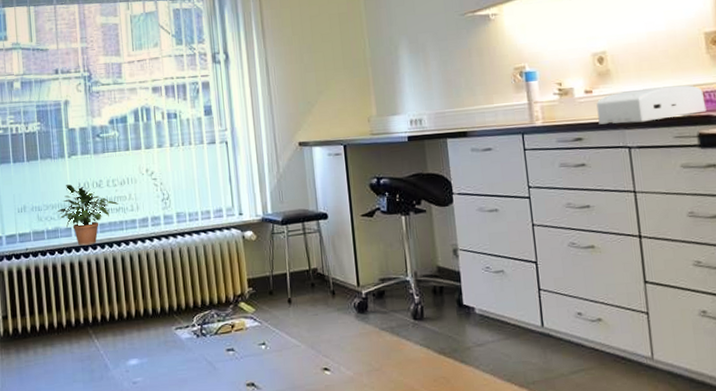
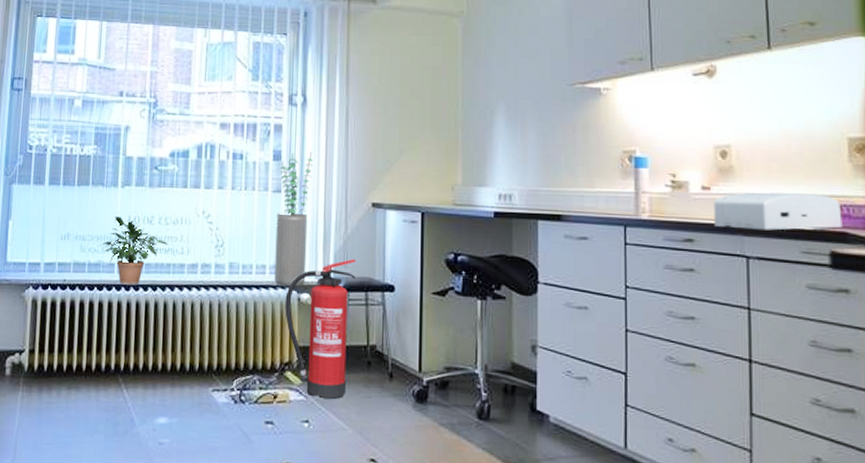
vase: none [213,103,248,228] -> present [274,151,313,287]
fire extinguisher: none [231,195,295,322] -> present [285,259,356,400]

